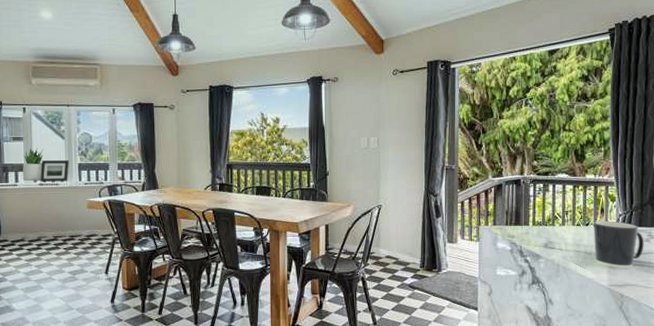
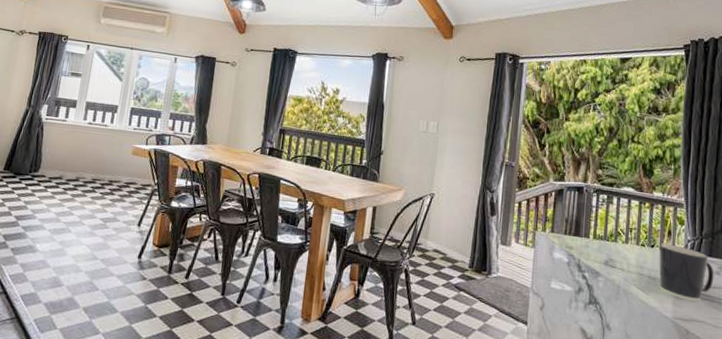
planter: present [23,148,43,182] -> none [73,86,99,120]
picture frame: present [40,160,70,182] -> none [89,100,123,125]

